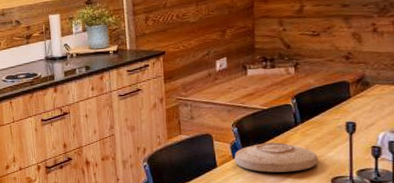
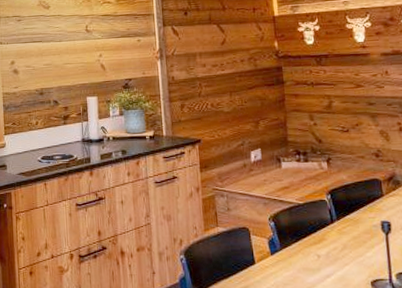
plate: present [234,142,318,173] -> none [272,238,357,272]

